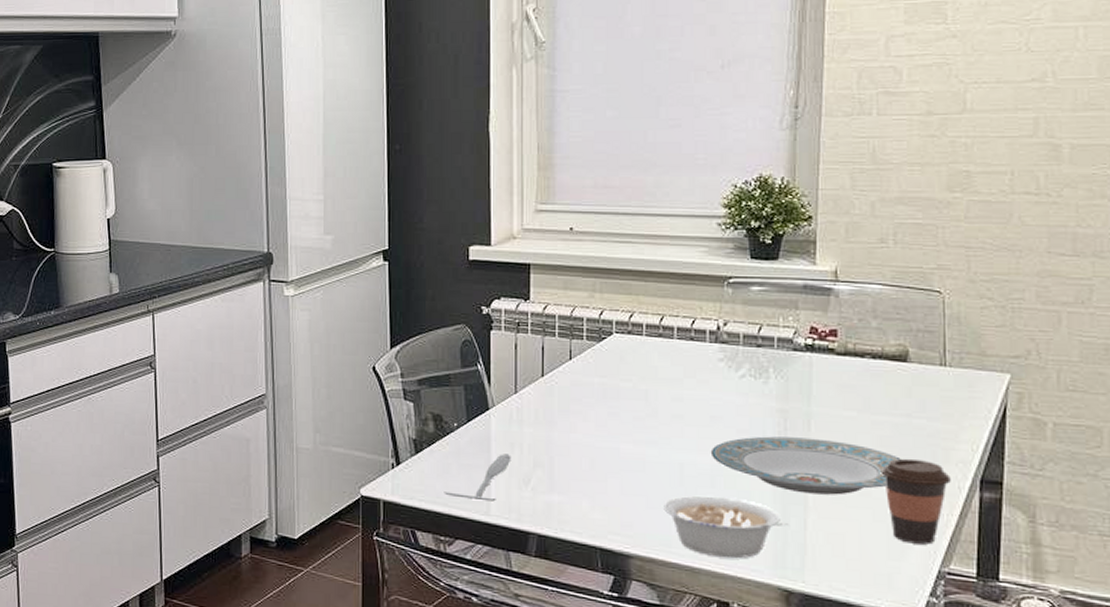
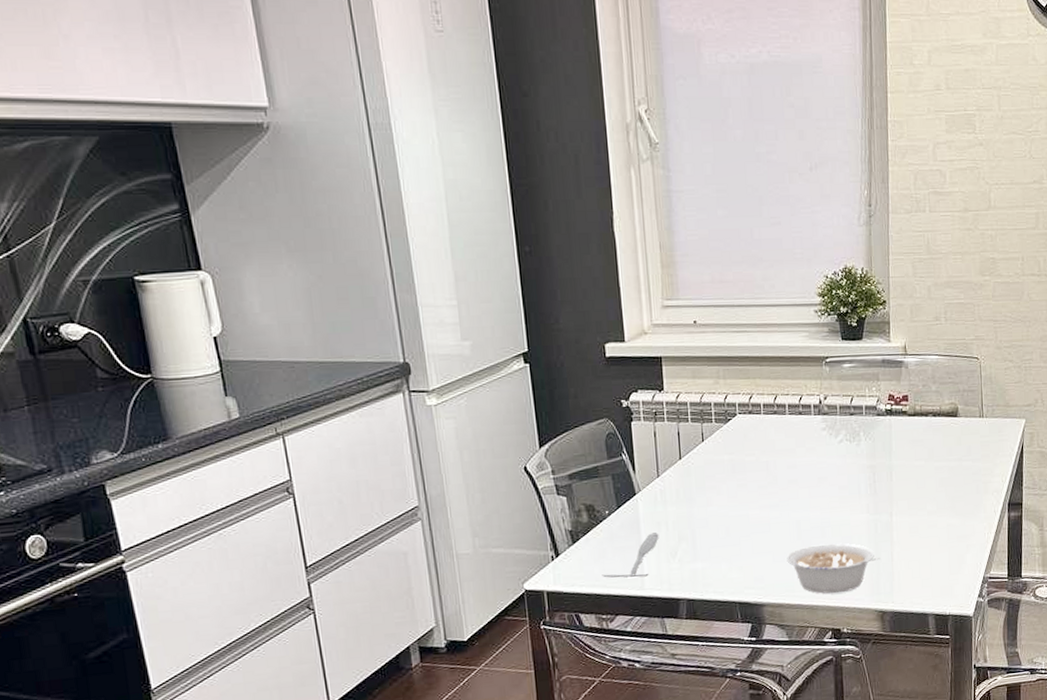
plate: present [710,436,901,495] -> none [820,486,956,532]
coffee cup: present [880,458,951,545] -> none [942,493,989,560]

